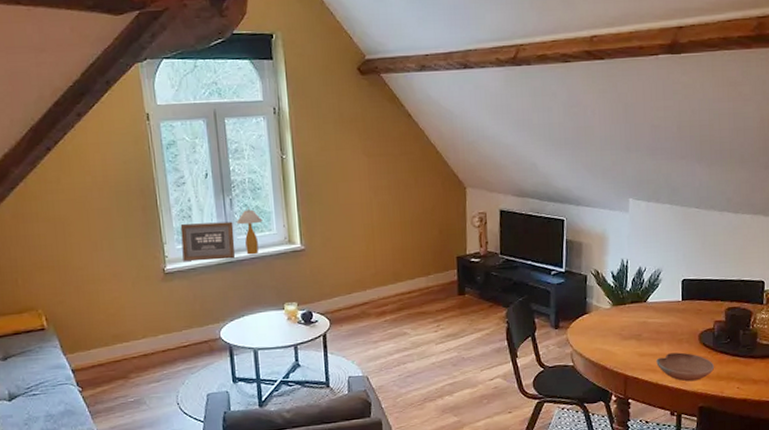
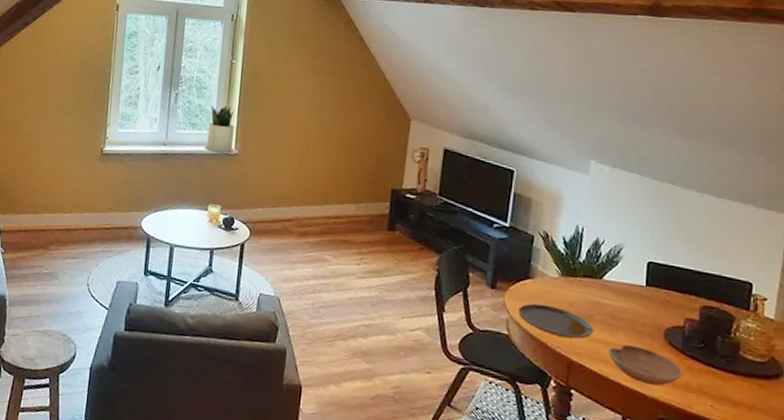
picture frame: present [180,221,236,262] -> none [121,109,175,151]
table lamp: present [236,207,263,255] -> none [177,104,203,151]
planter: none [268,203,301,252] -> present [204,104,235,154]
plate: none [580,333,643,358] -> present [518,303,594,339]

